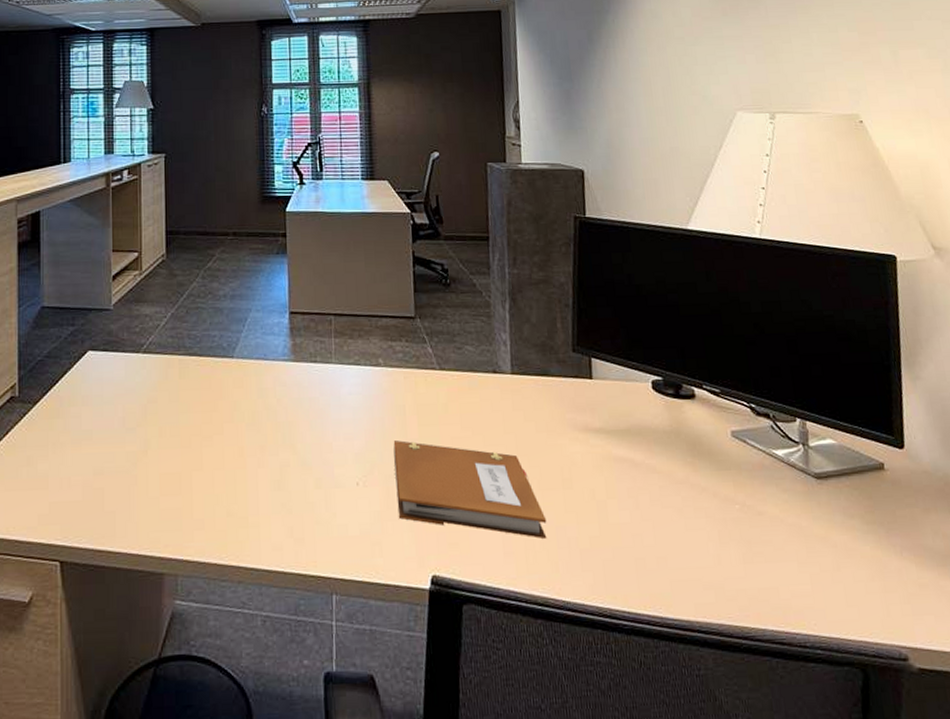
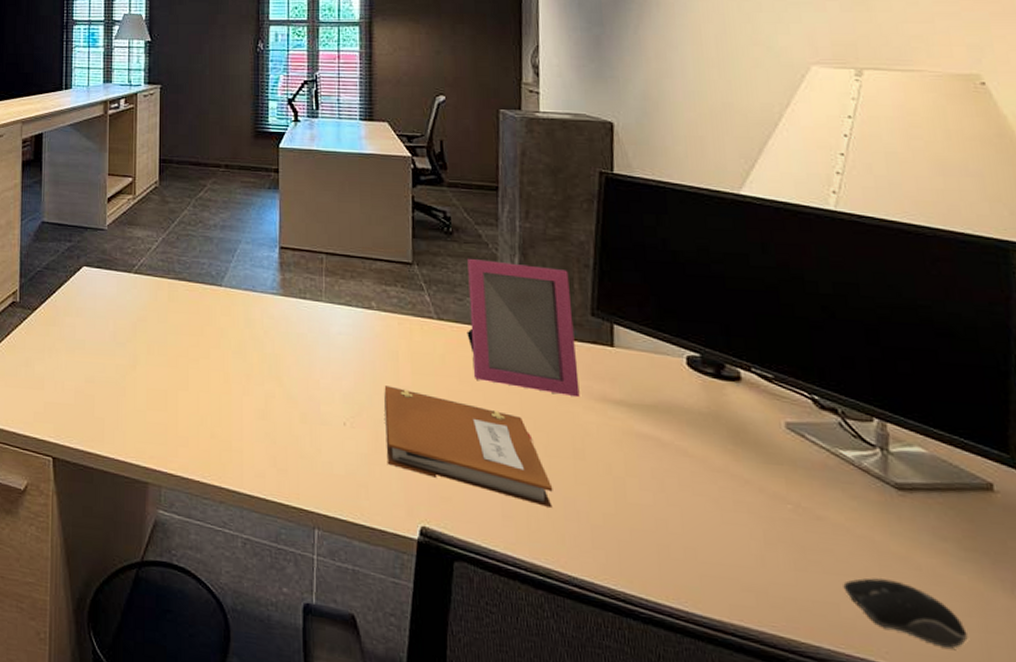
picture frame: none [464,307,566,431] -> present [467,258,580,398]
computer mouse: none [780,559,872,612] -> present [843,578,967,649]

